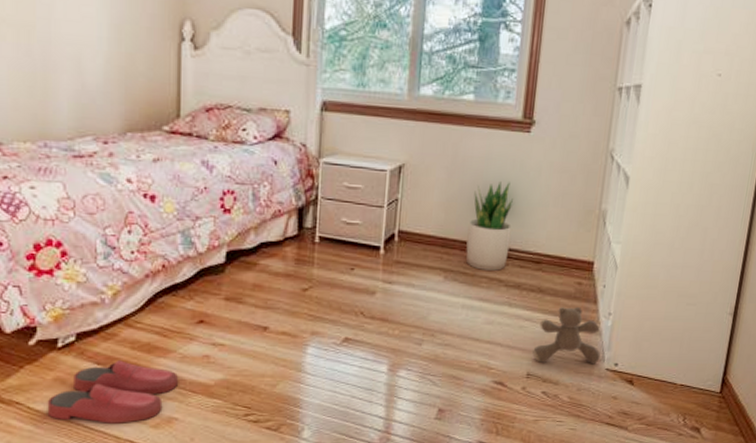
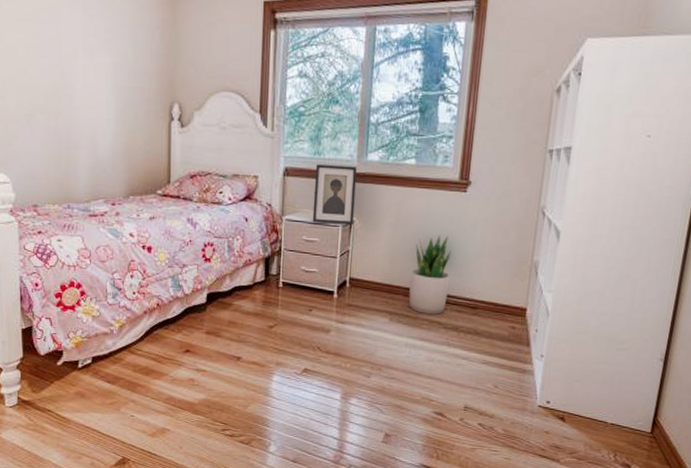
slippers: present [47,360,179,423] -> none [71,380,171,431]
picture frame: none [355,98,408,169] -> present [312,164,357,225]
stuffed bear: present [532,306,601,363] -> none [469,348,533,400]

